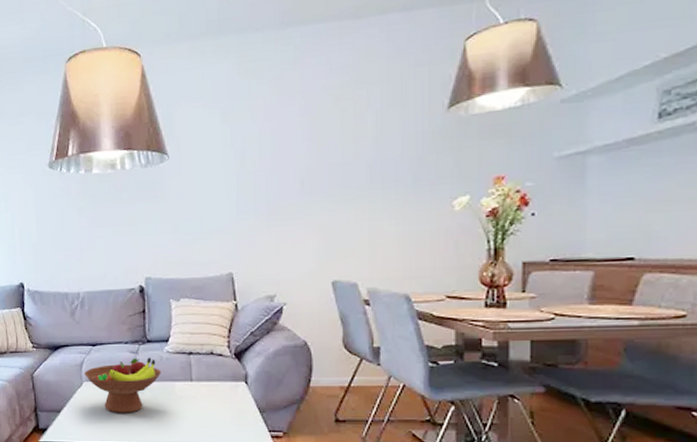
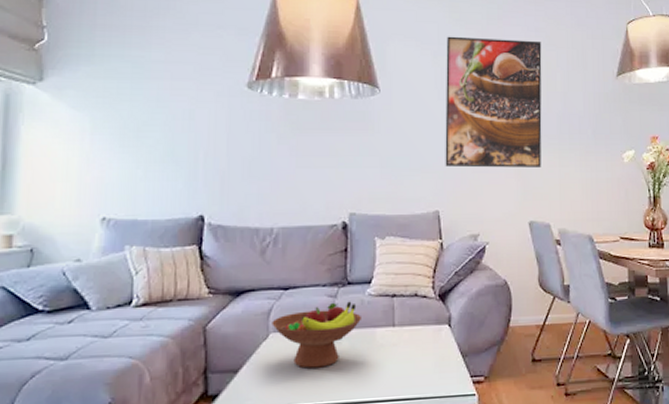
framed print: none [236,80,349,228] -> present [445,36,542,168]

